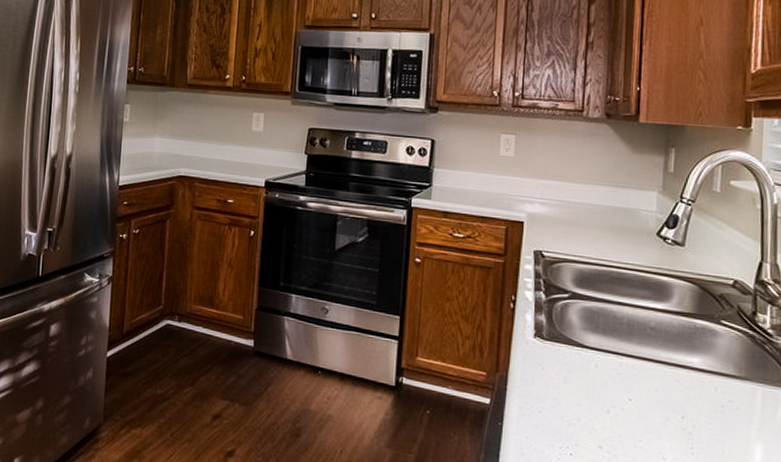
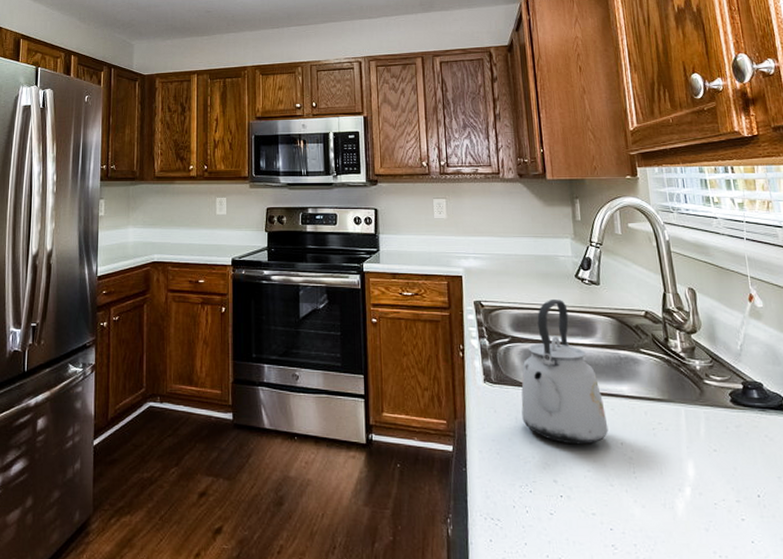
kettle: none [572,257,670,415] -> present [521,300,609,445]

